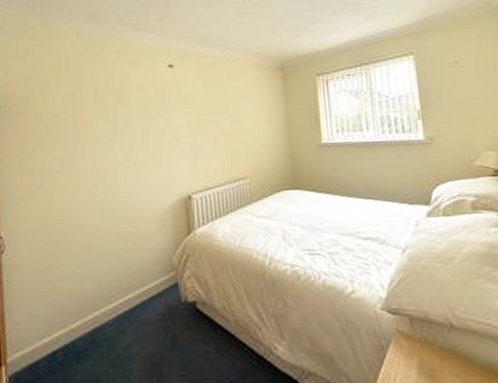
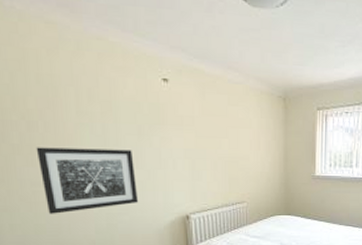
wall art: none [57,132,143,201] -> present [36,147,139,214]

